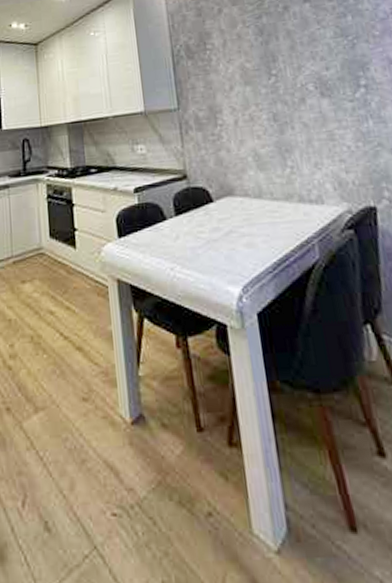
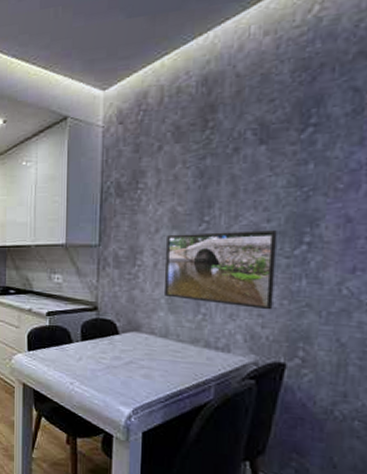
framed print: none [241,77,351,155] -> present [165,230,277,310]

